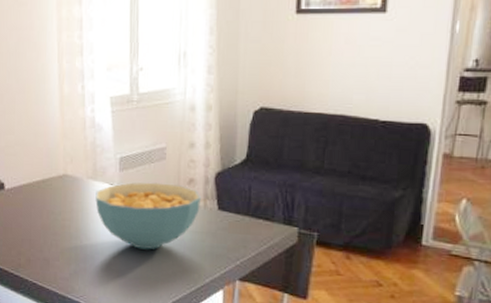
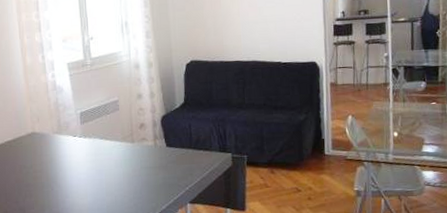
cereal bowl: present [95,182,201,250] -> none [62,130,152,189]

